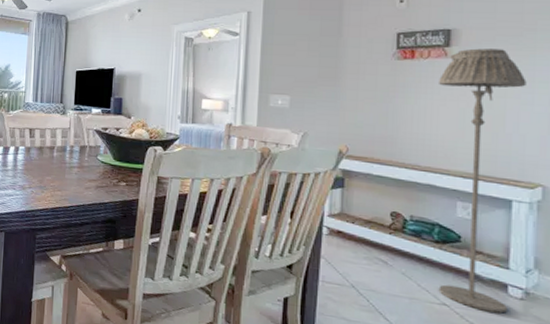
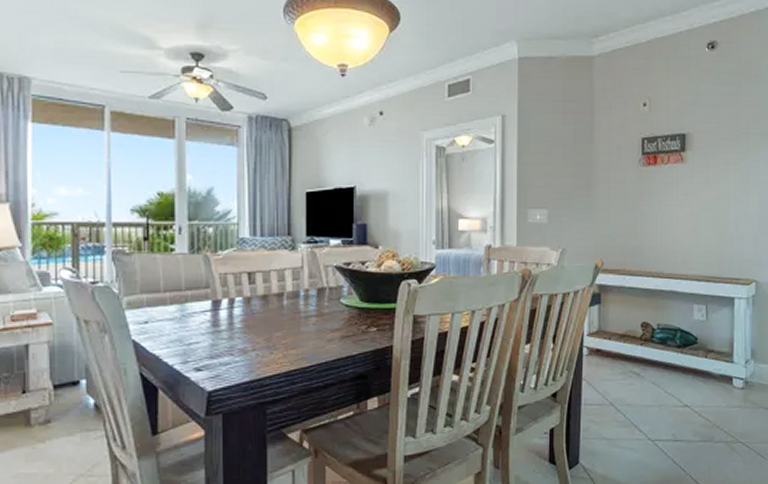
floor lamp: present [437,48,527,314] -> none [676,153,743,406]

